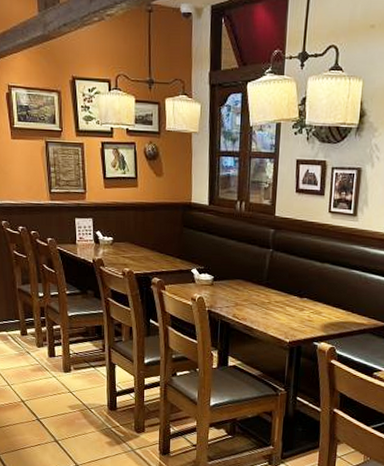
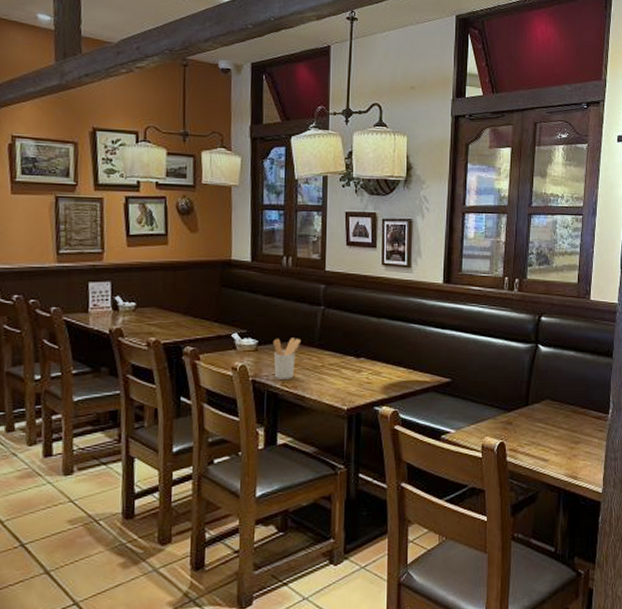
utensil holder: none [226,275,252,313] -> present [272,338,302,381]

